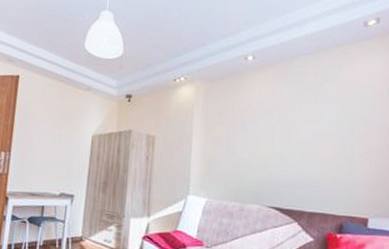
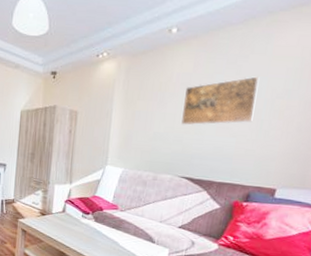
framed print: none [265,103,336,152] -> present [181,76,260,126]

